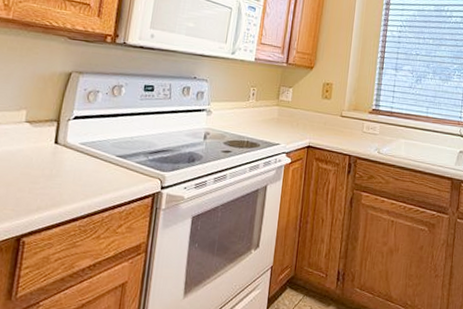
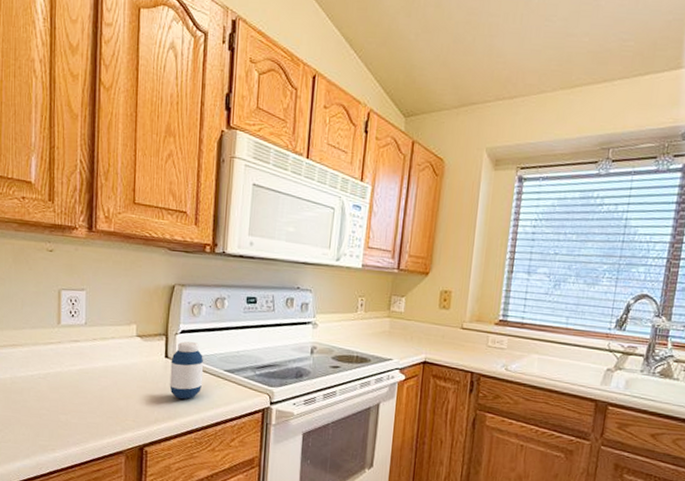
medicine bottle: none [56,127,96,186] -> present [169,341,204,400]

